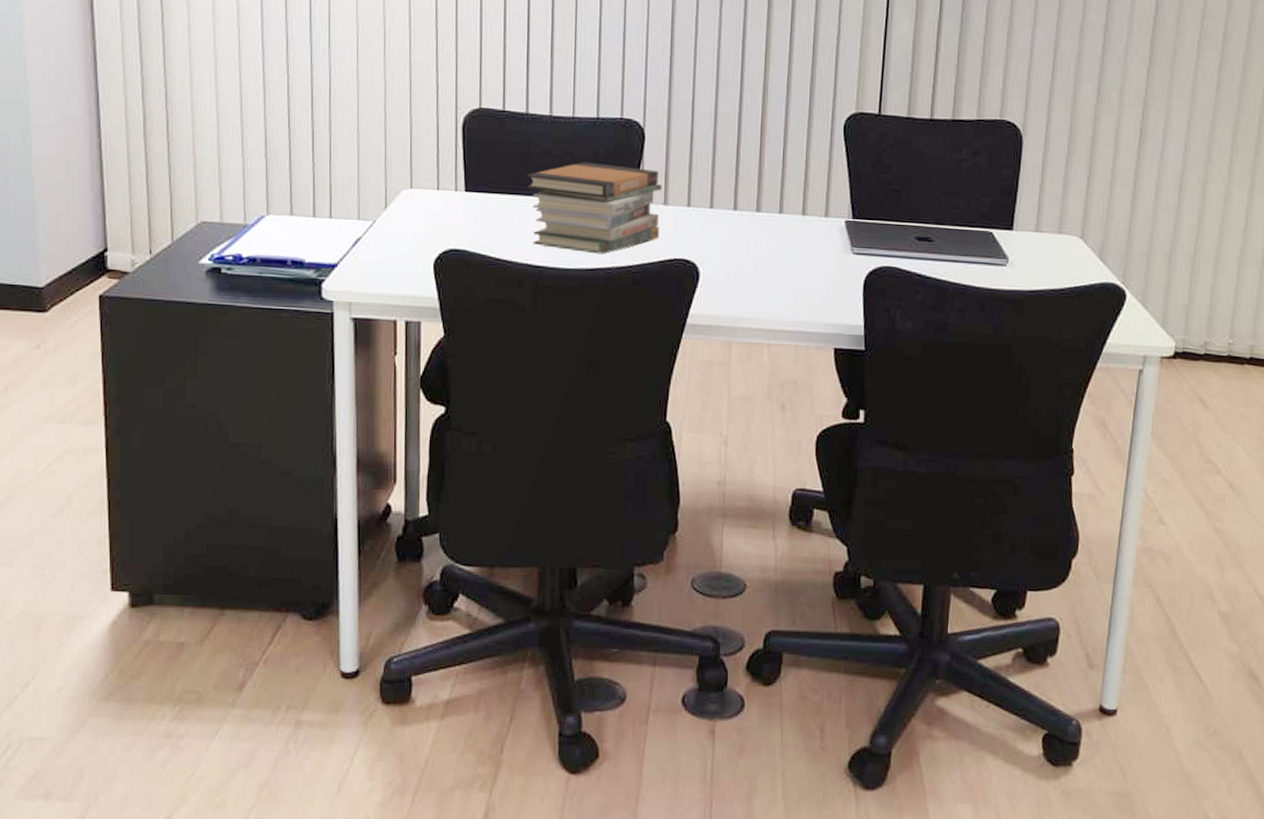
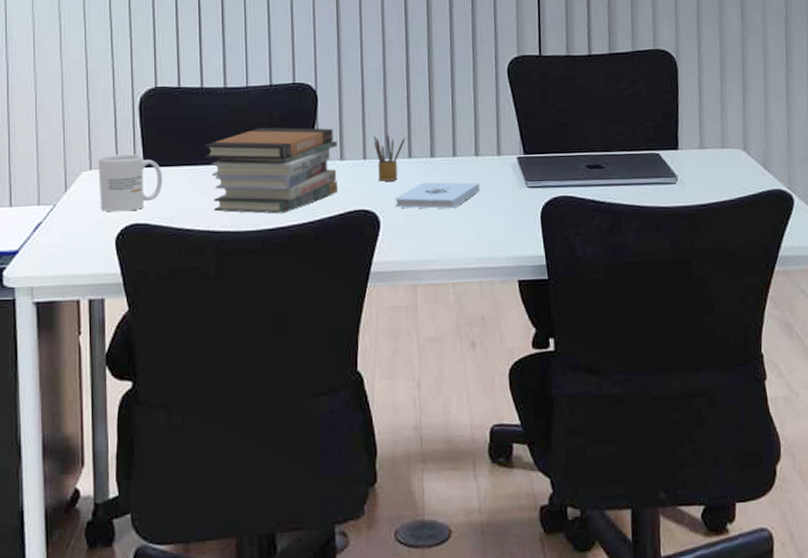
mug: none [419,175,484,236] -> present [98,154,163,212]
pencil box: none [699,183,731,232] -> present [373,134,405,181]
notepad: none [716,237,805,268] -> present [395,182,480,209]

